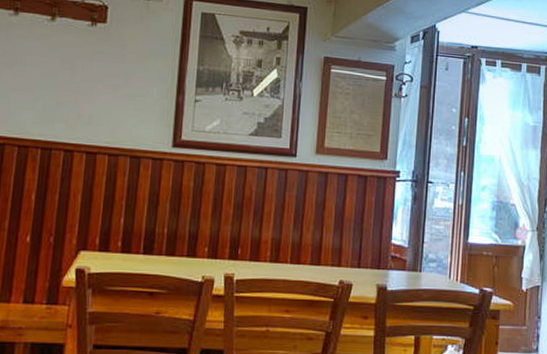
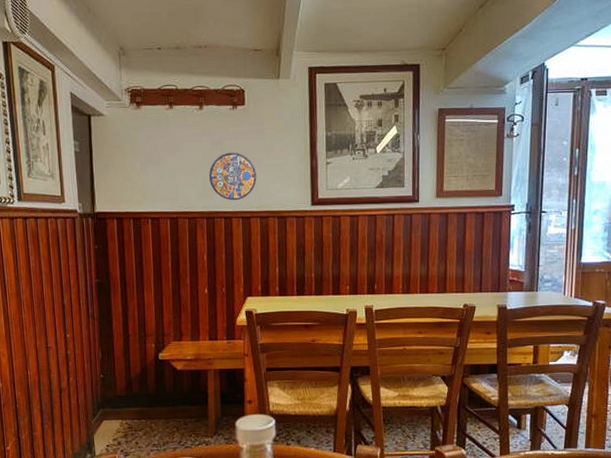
manhole cover: none [51,74,111,132] -> present [209,152,257,201]

